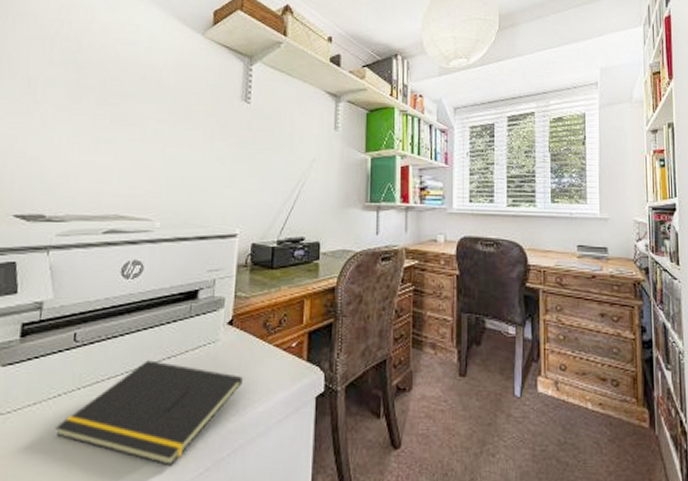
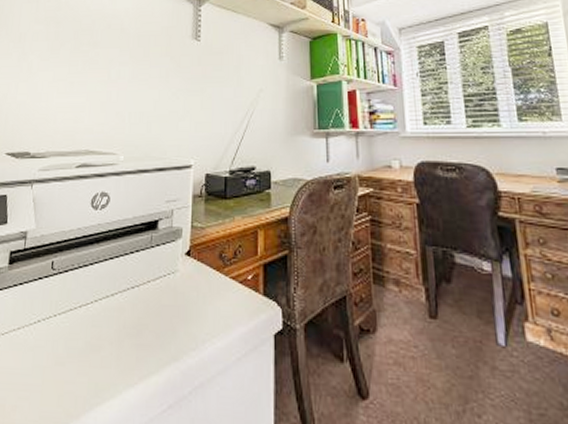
notepad: present [54,360,243,467] -> none [34,289,201,401]

